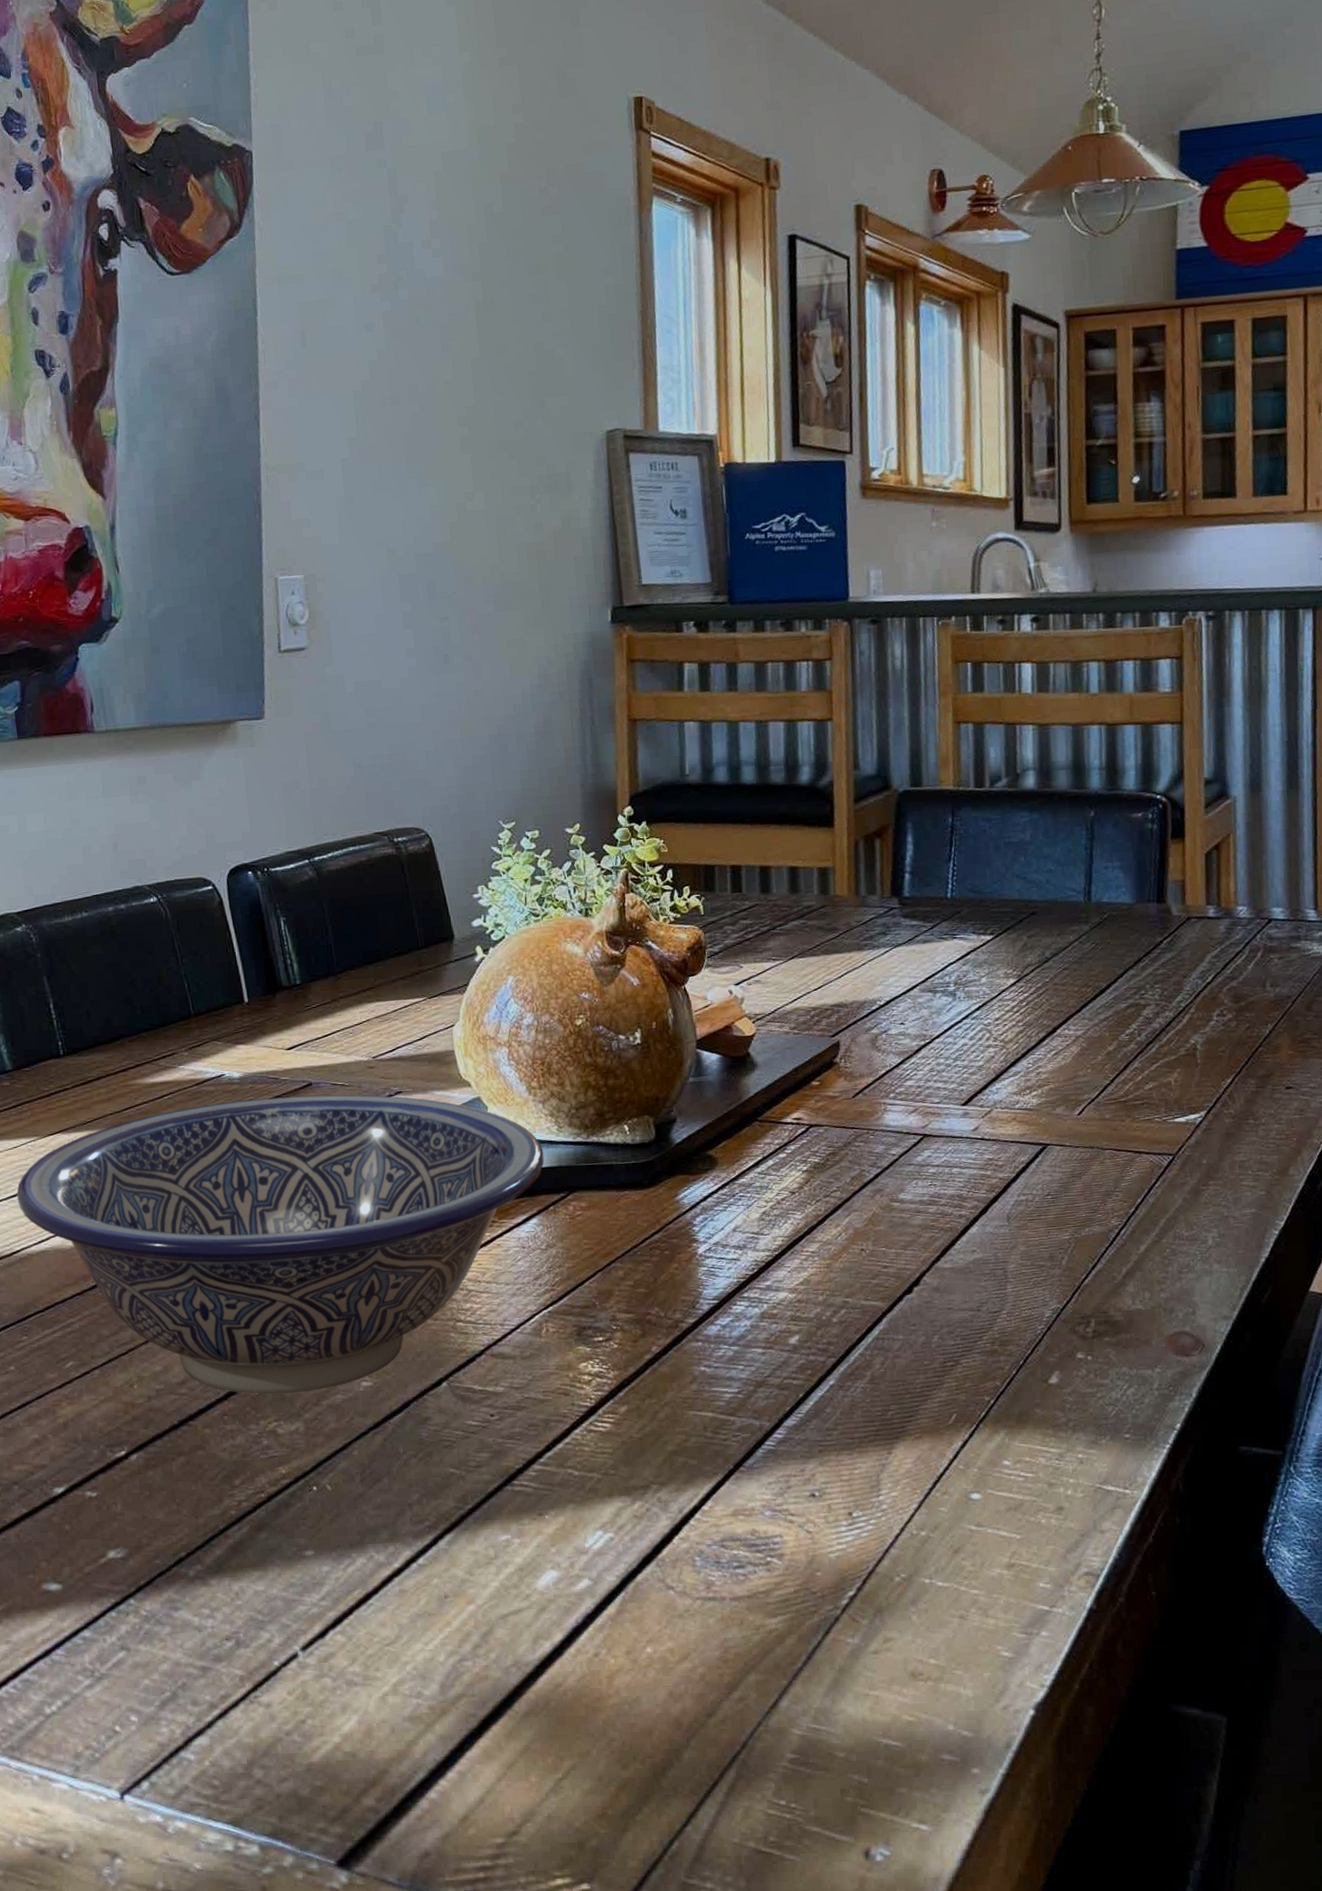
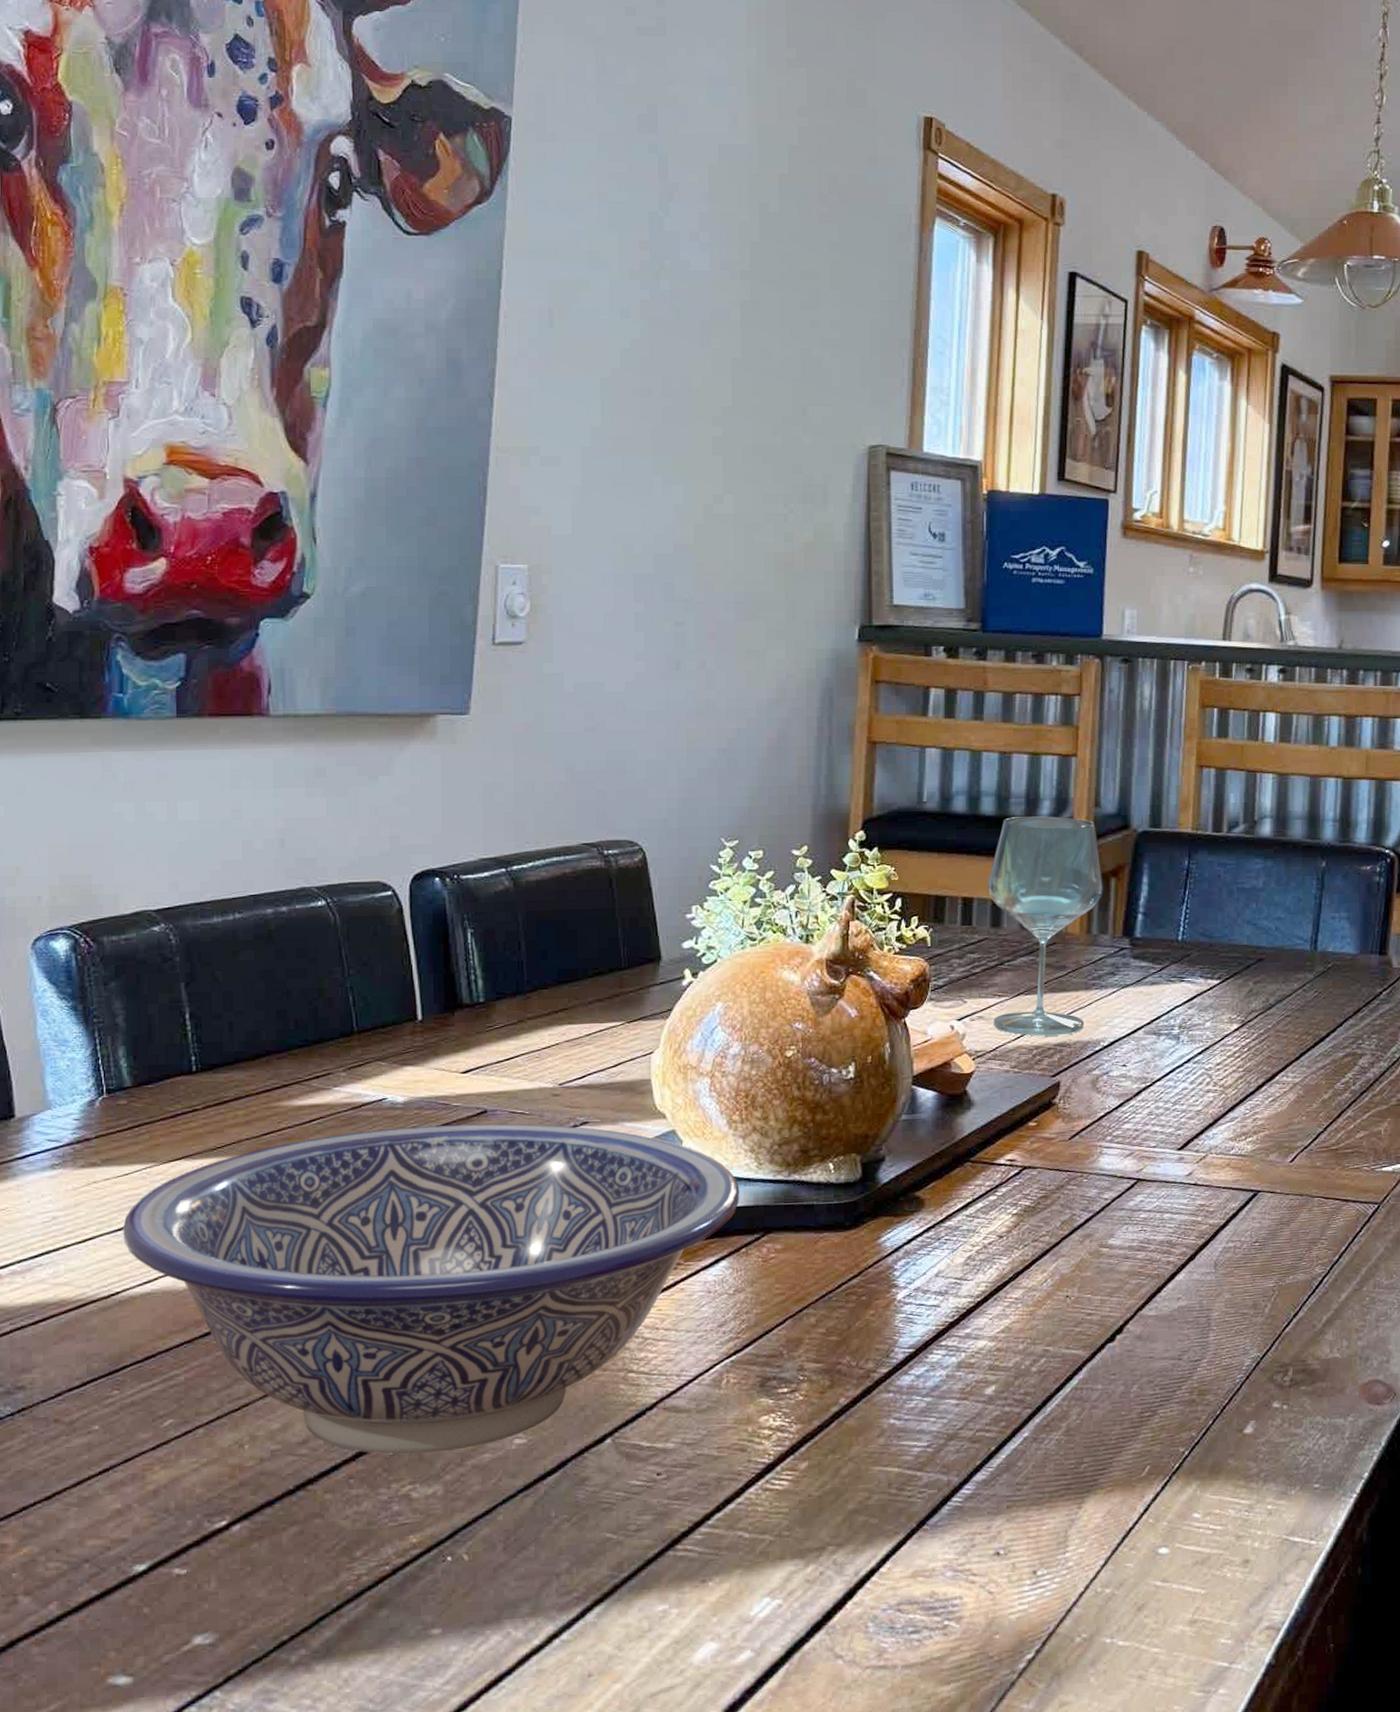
wine glass: none [754,781,869,998] -> present [988,816,1104,1037]

